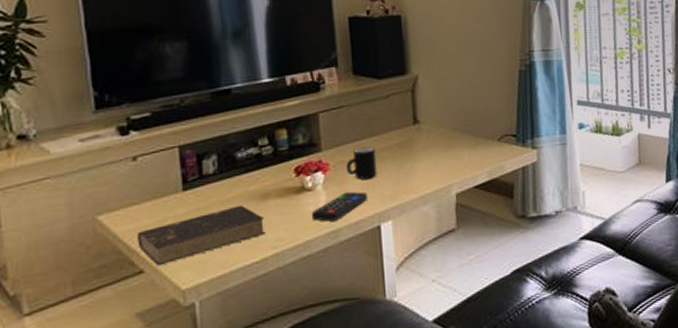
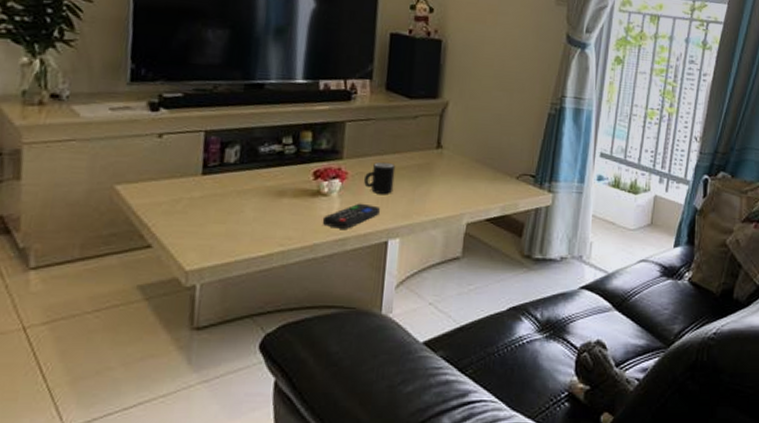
book: present [137,205,266,267] -> none [150,198,276,244]

